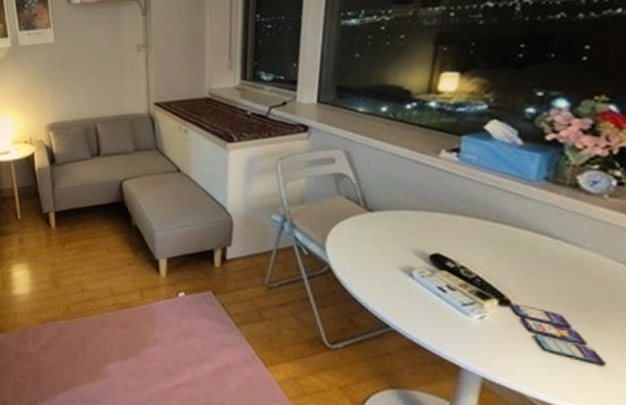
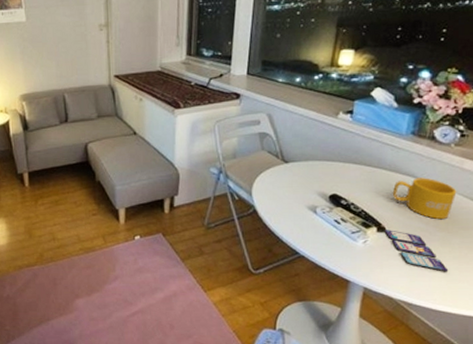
mug: none [520,237,615,293] -> present [393,177,457,219]

